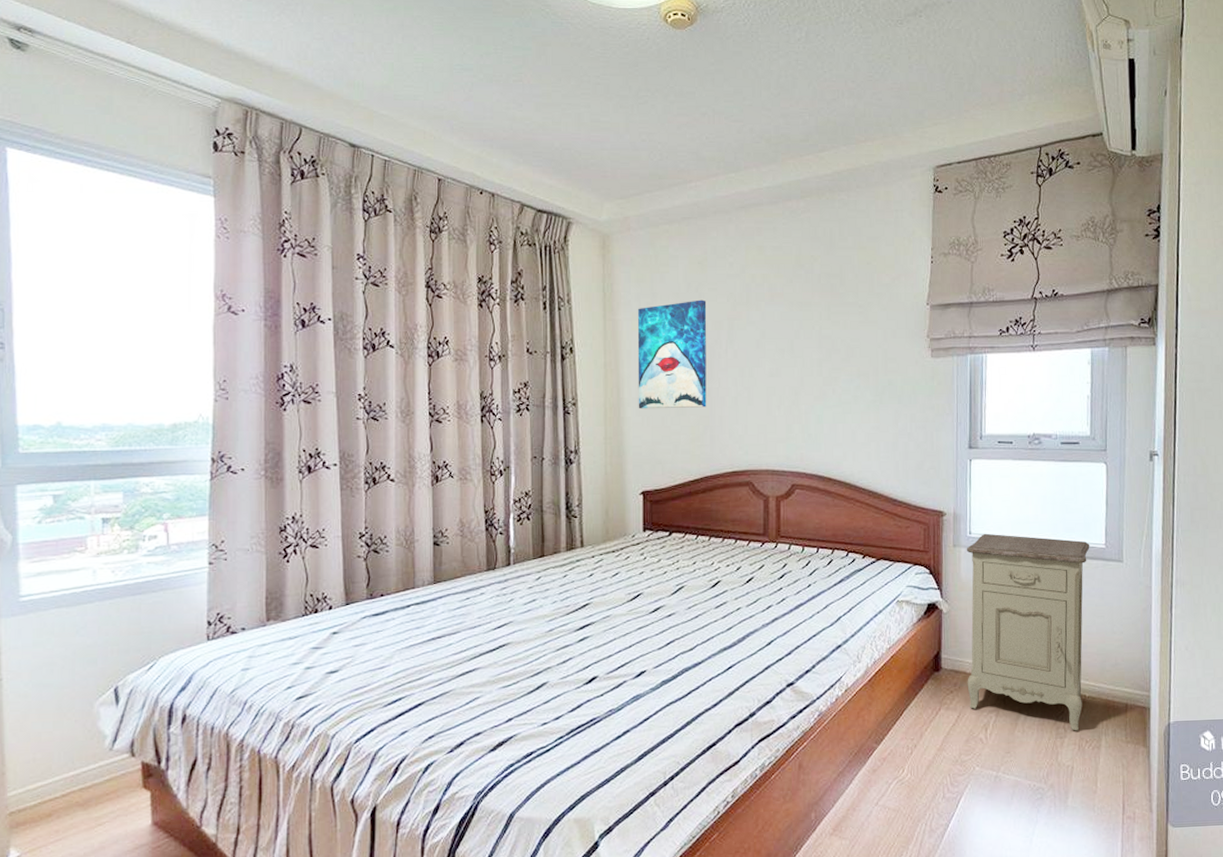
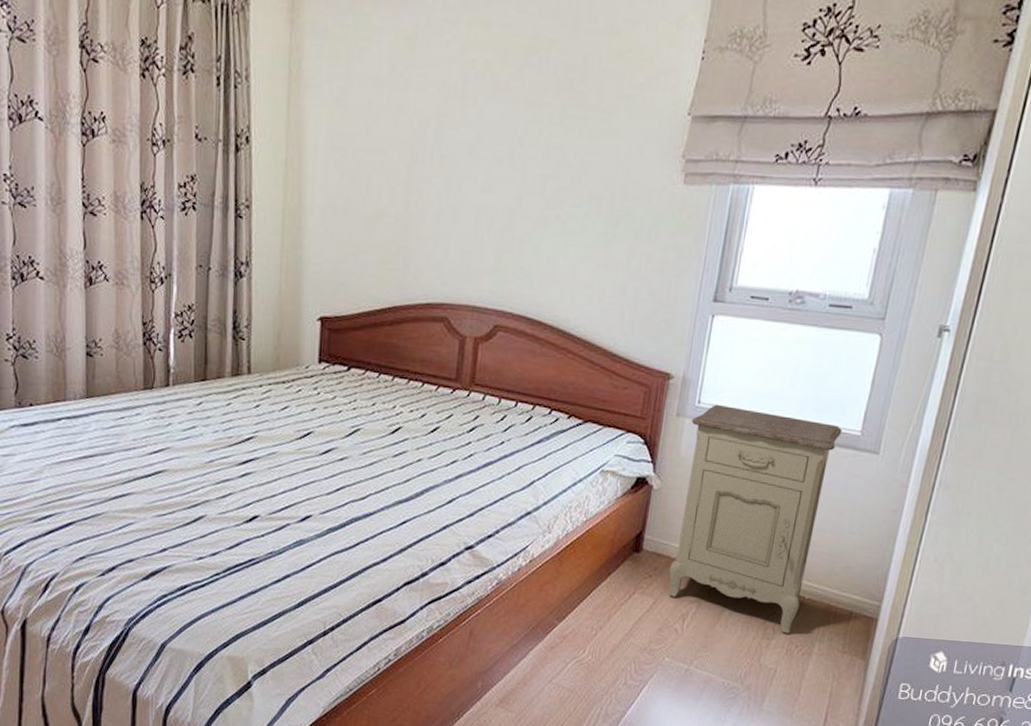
wall art: present [637,300,707,409] -> none [322,87,413,224]

